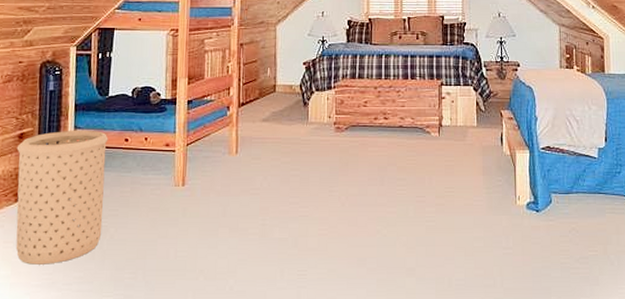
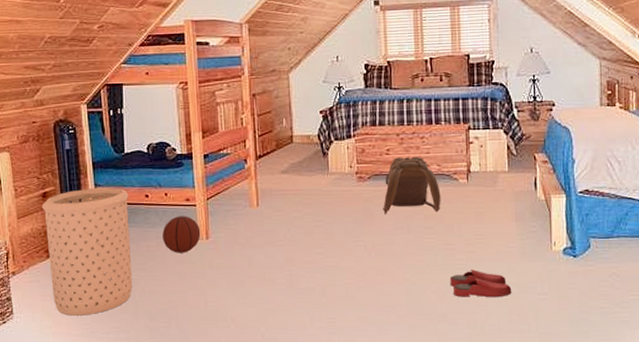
basketball: none [138,161,177,200] -> present [162,216,201,253]
backpack: none [358,109,414,165] -> present [383,157,441,214]
slippers: none [419,222,479,252] -> present [450,269,512,298]

